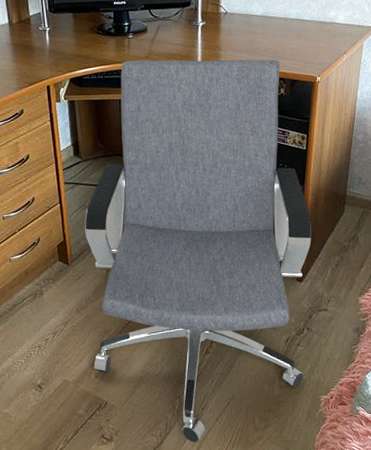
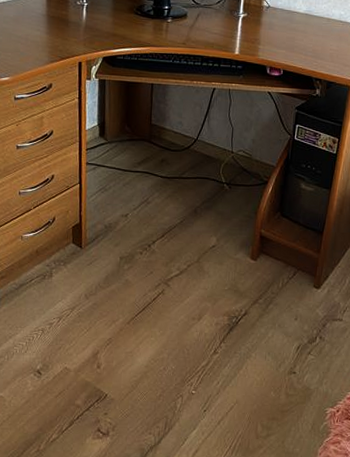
office chair: present [85,59,311,443] -> none [97,45,334,445]

